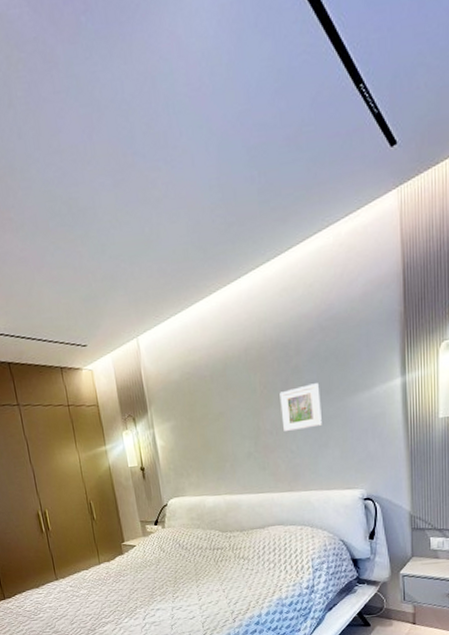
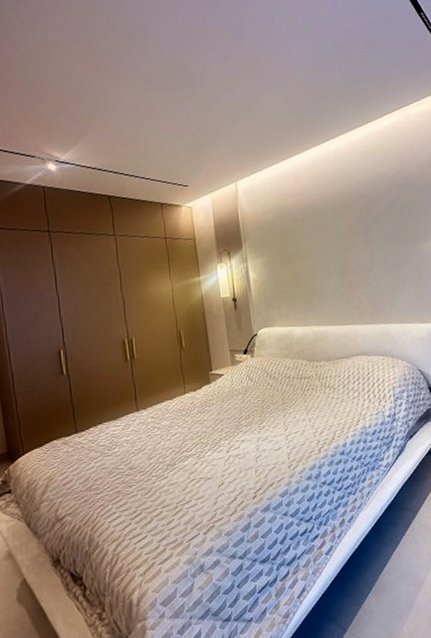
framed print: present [279,383,322,433] -> none [362,230,399,271]

